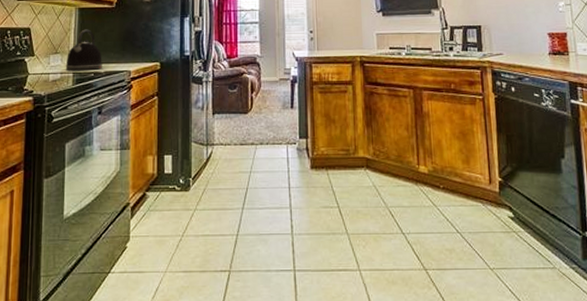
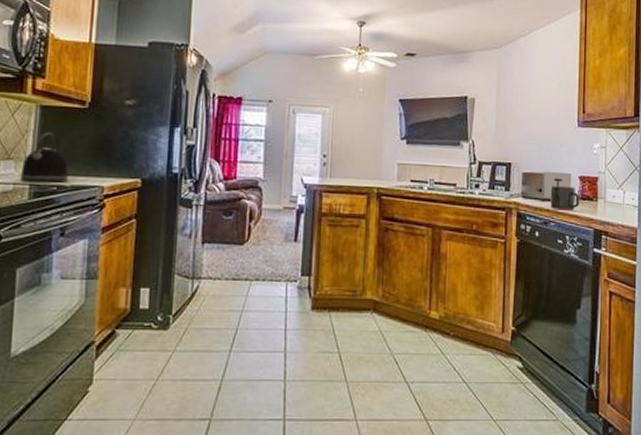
toaster: none [492,30,542,60] -> present [520,170,572,203]
mug: none [521,43,552,66] -> present [550,186,580,211]

